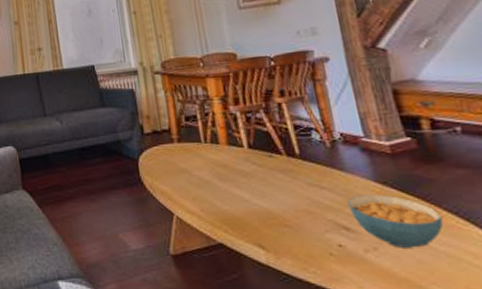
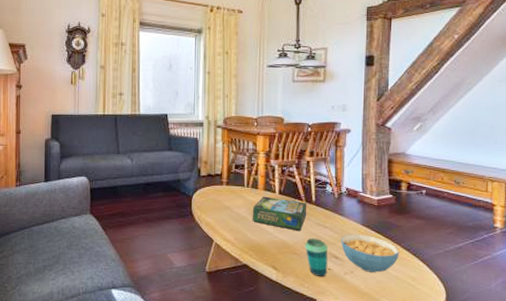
board game: none [217,152,292,196] -> present [252,196,306,231]
cup: none [296,204,339,256] -> present [304,238,328,276]

